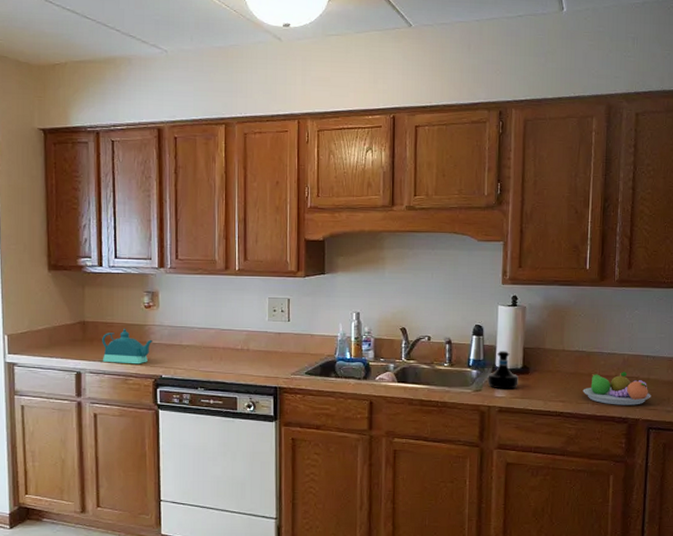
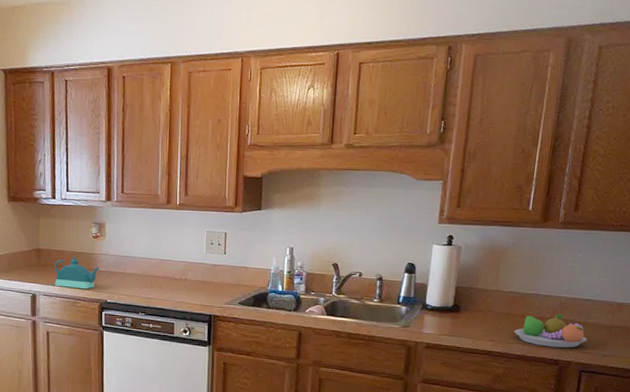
tequila bottle: present [487,351,518,389] -> none [416,289,448,327]

